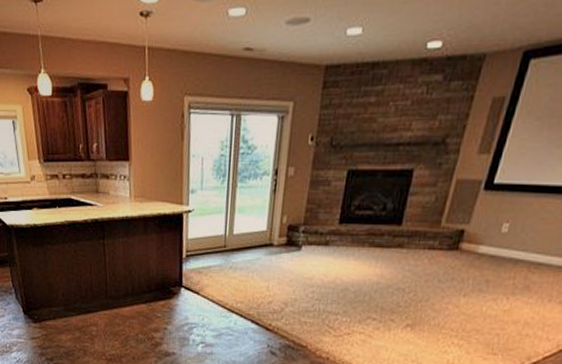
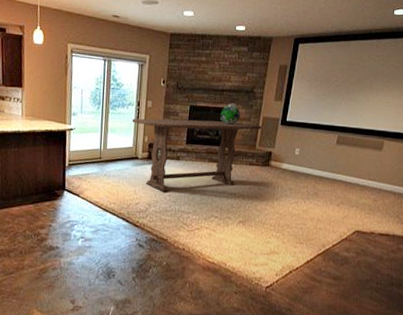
dining table: none [266,189,453,288] -> present [132,118,262,192]
decorative globe: none [391,162,424,193] -> present [220,103,242,125]

